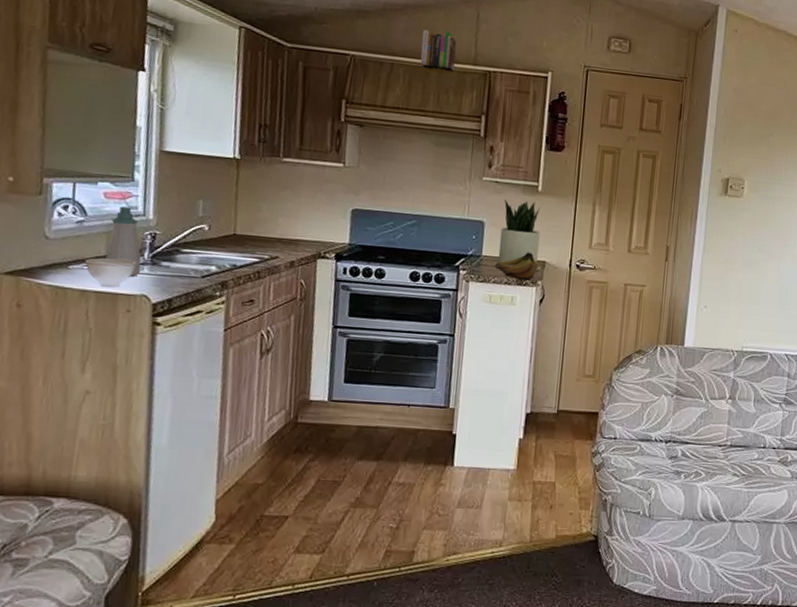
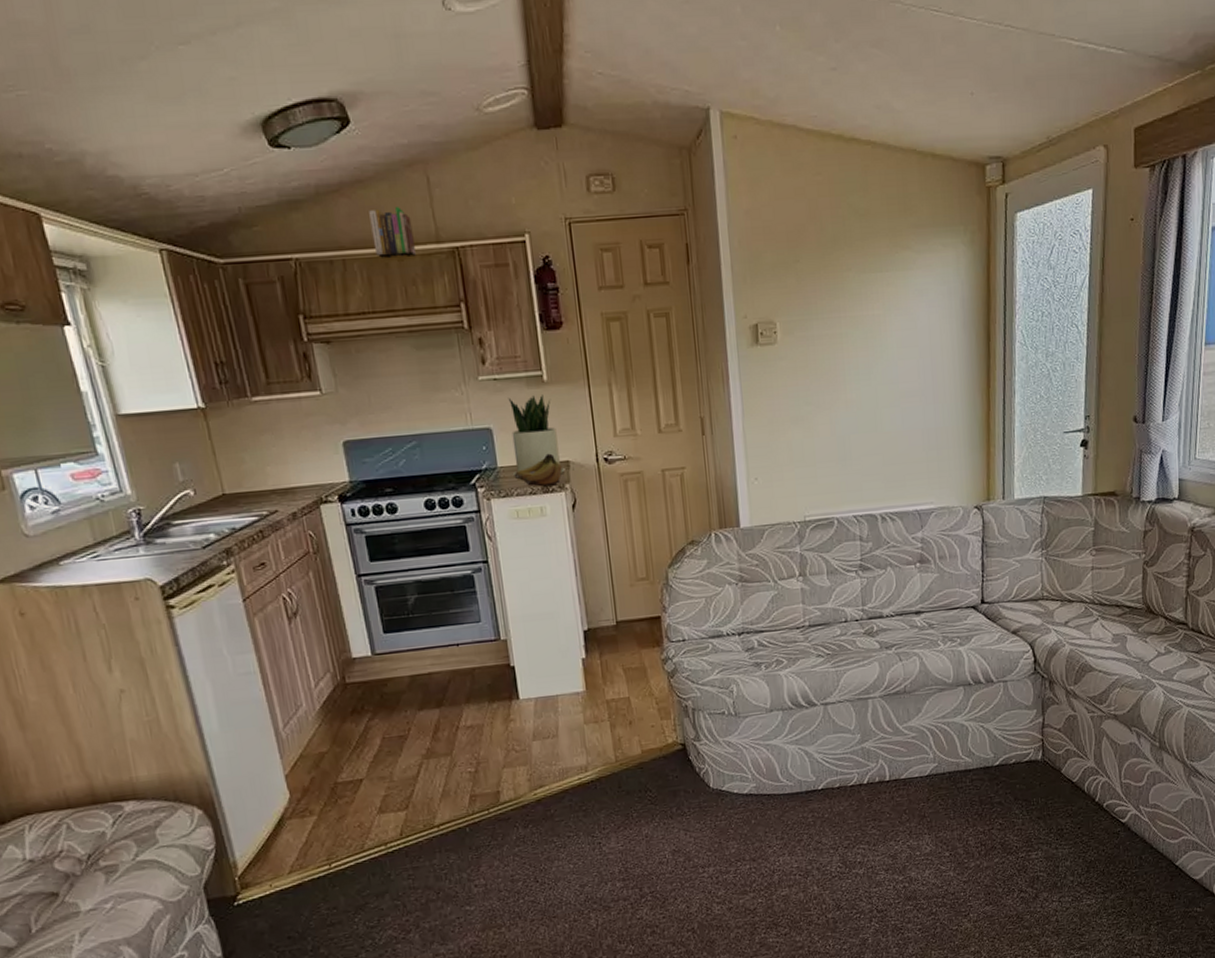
bowl: present [85,258,136,288] -> none [74,543,130,578]
soap bottle: present [105,206,142,277] -> none [87,484,137,561]

